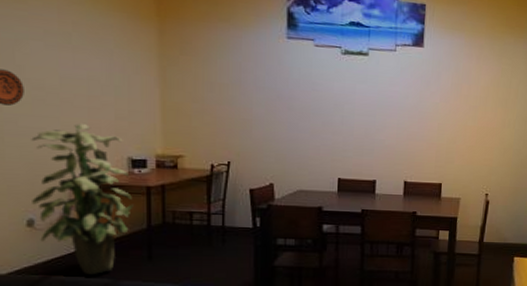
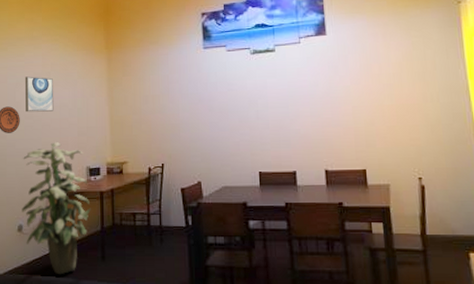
wall art: none [29,32,78,85] -> present [25,76,54,112]

